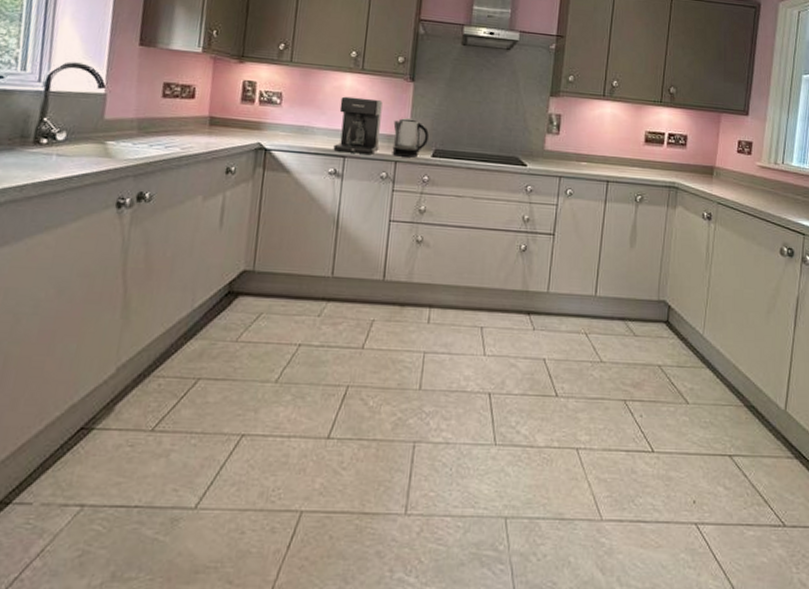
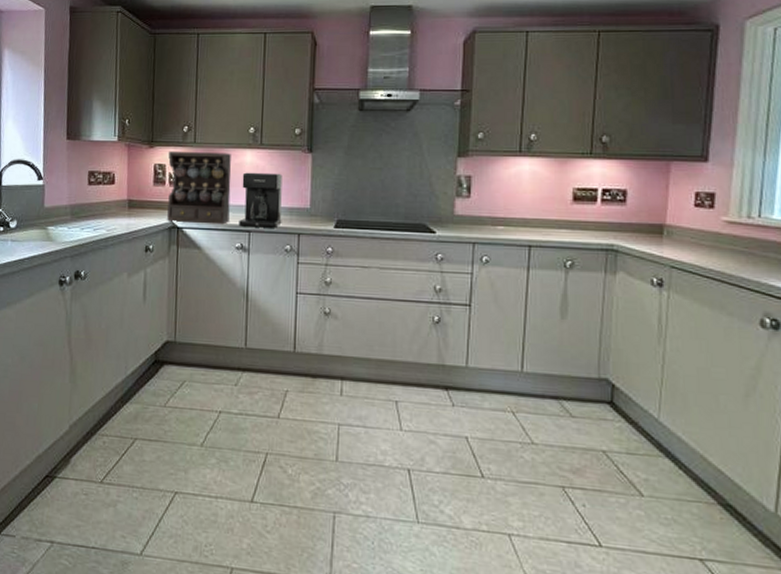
spice rack: none [254,67,330,149] -> present [167,151,231,225]
kettle: present [392,118,430,158] -> none [294,190,331,229]

